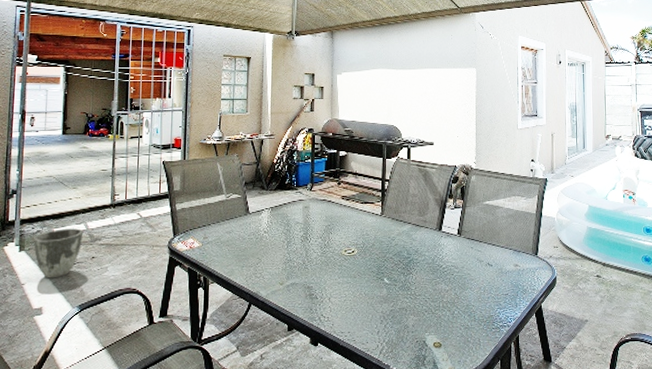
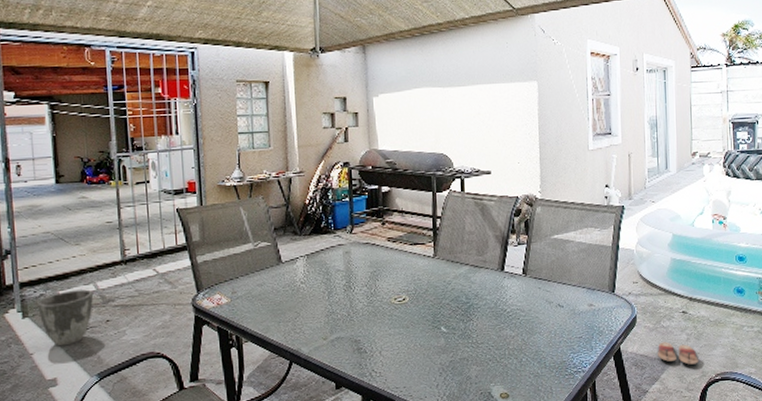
flip-flop: none [575,302,611,325] -> present [658,342,699,365]

